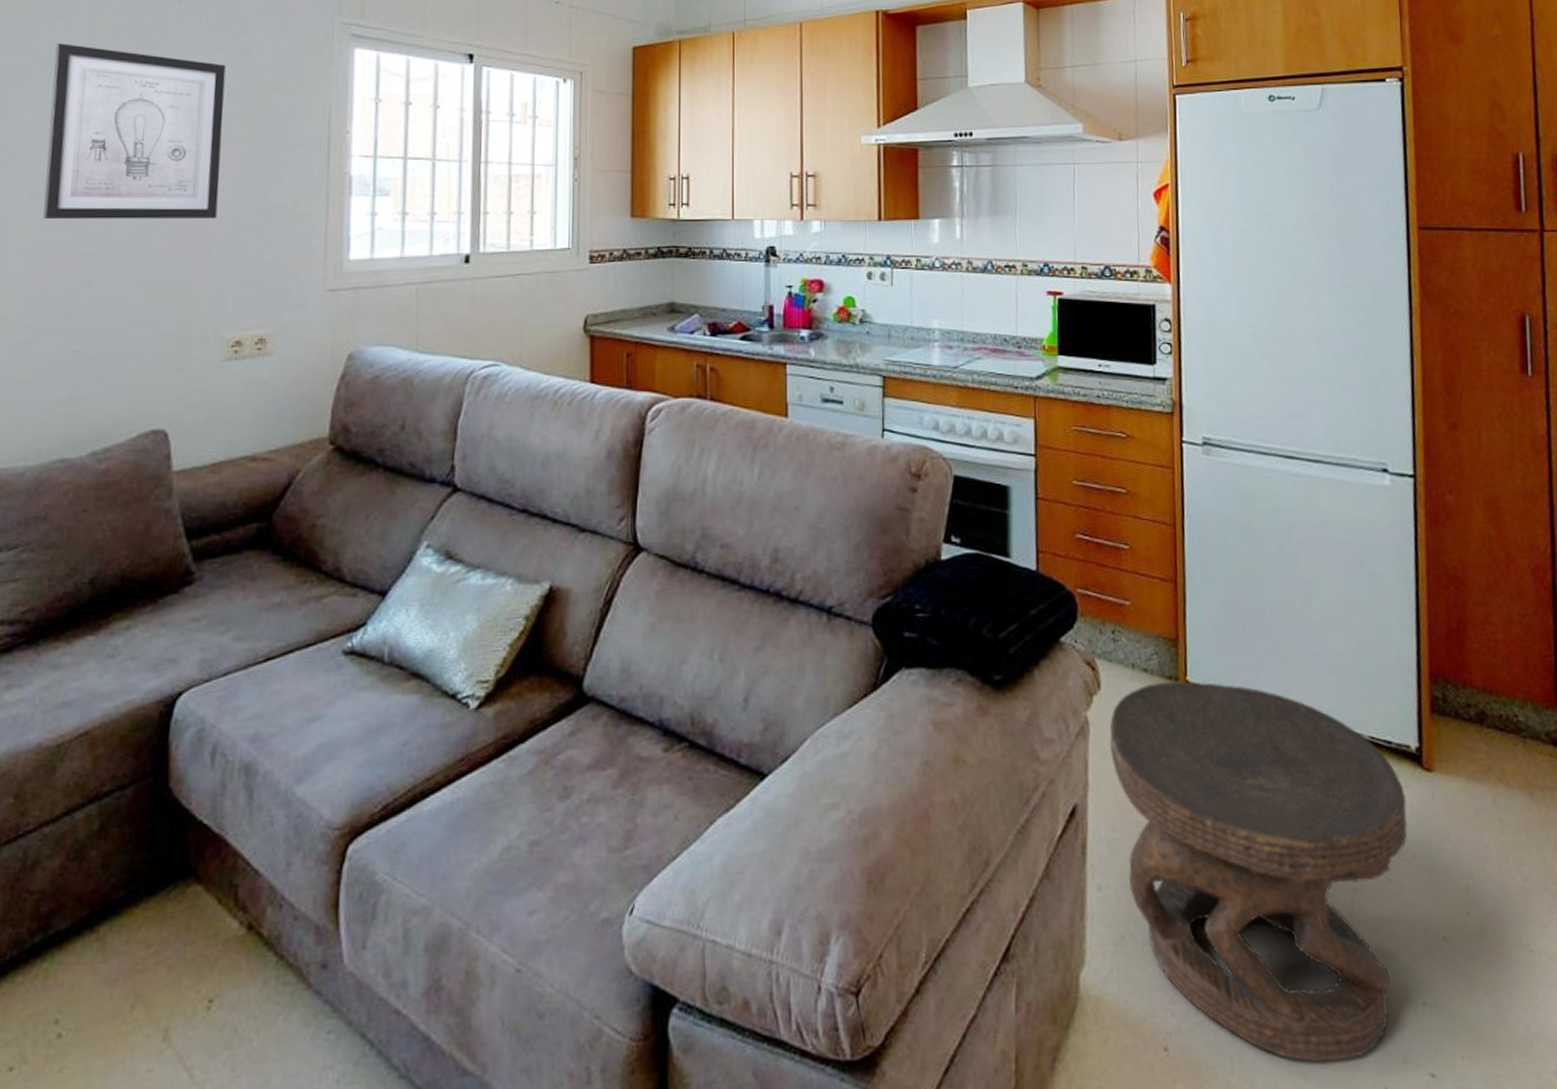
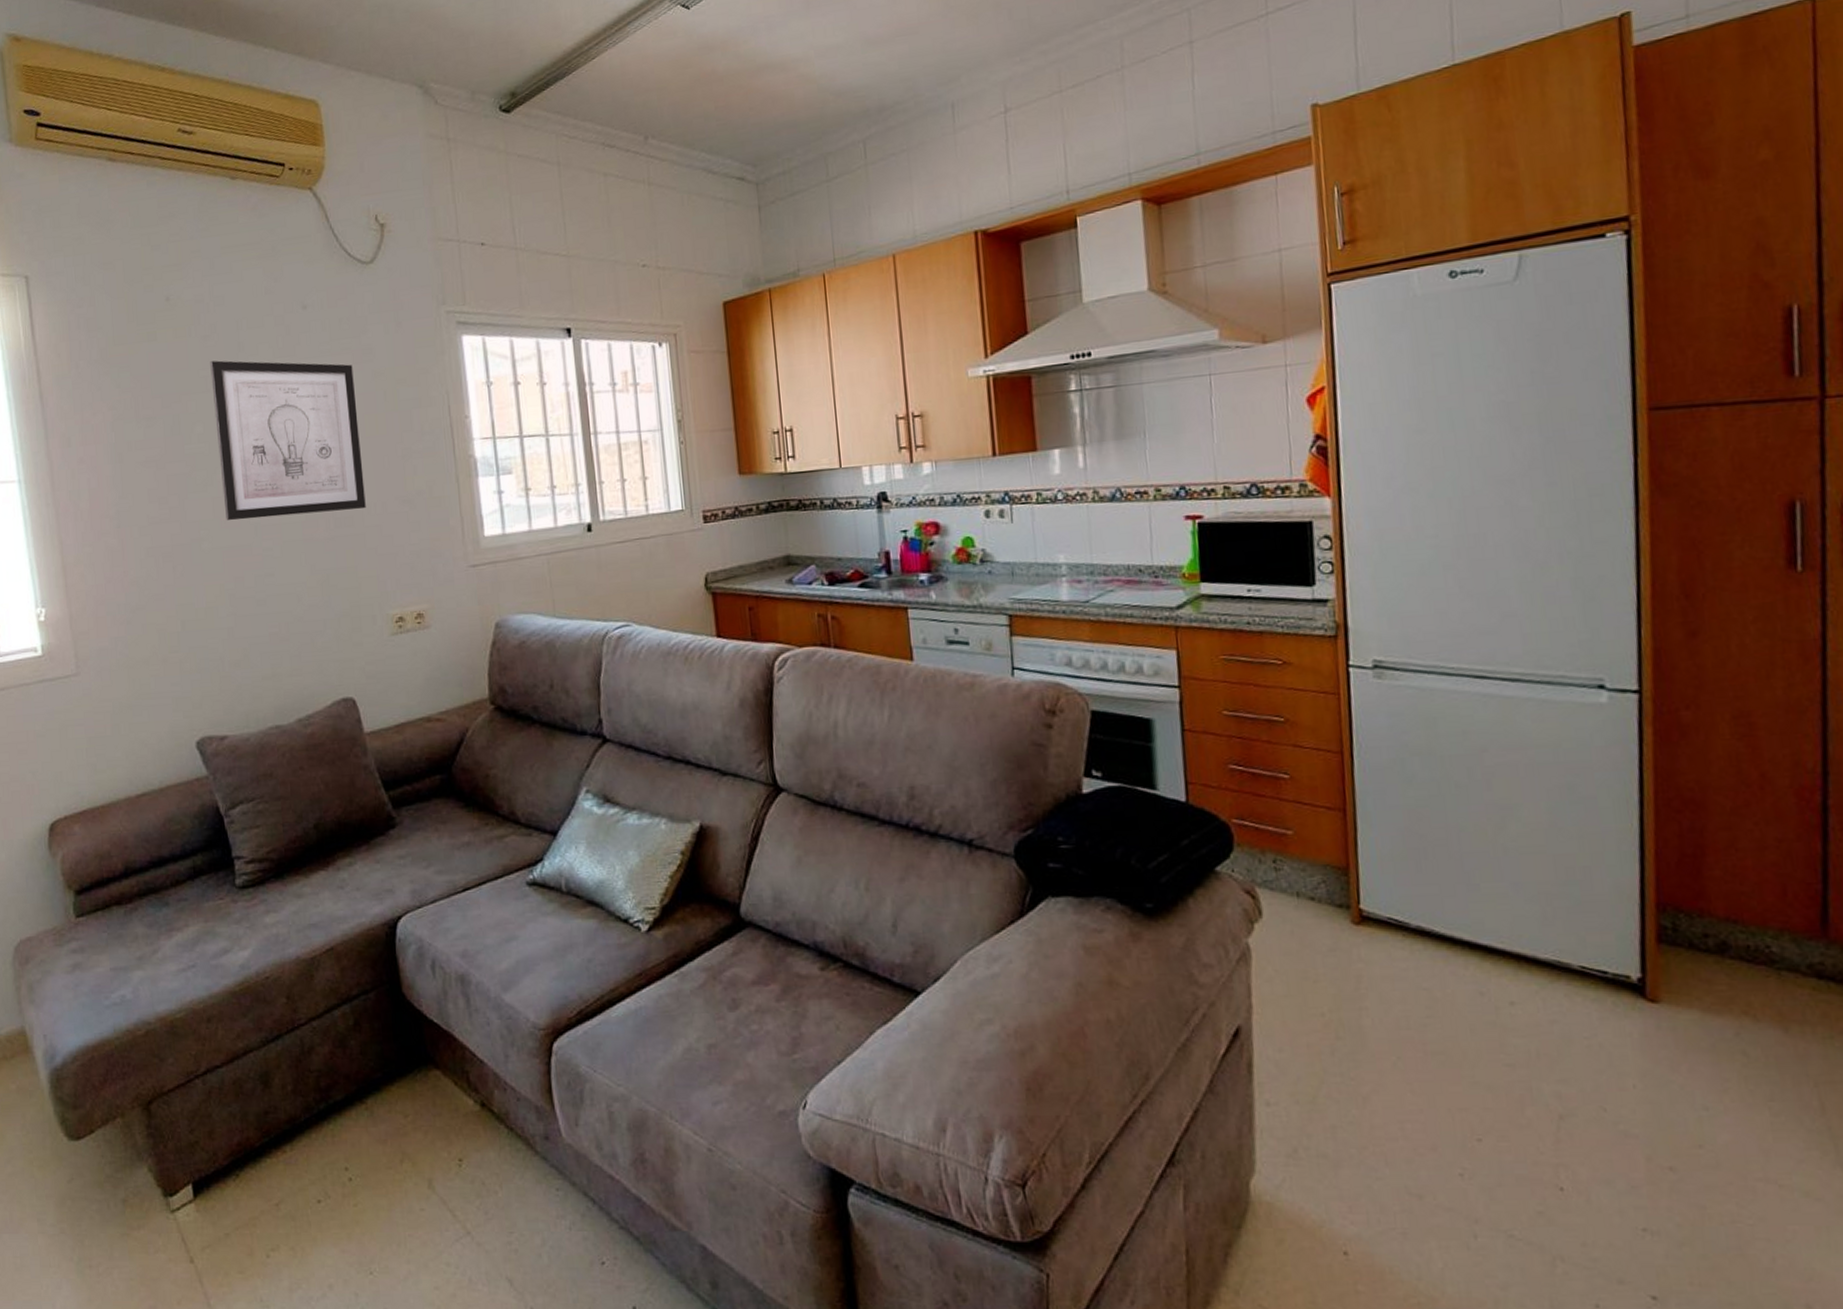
carved stool: present [1109,681,1408,1062] -> none [1274,909,1627,1277]

